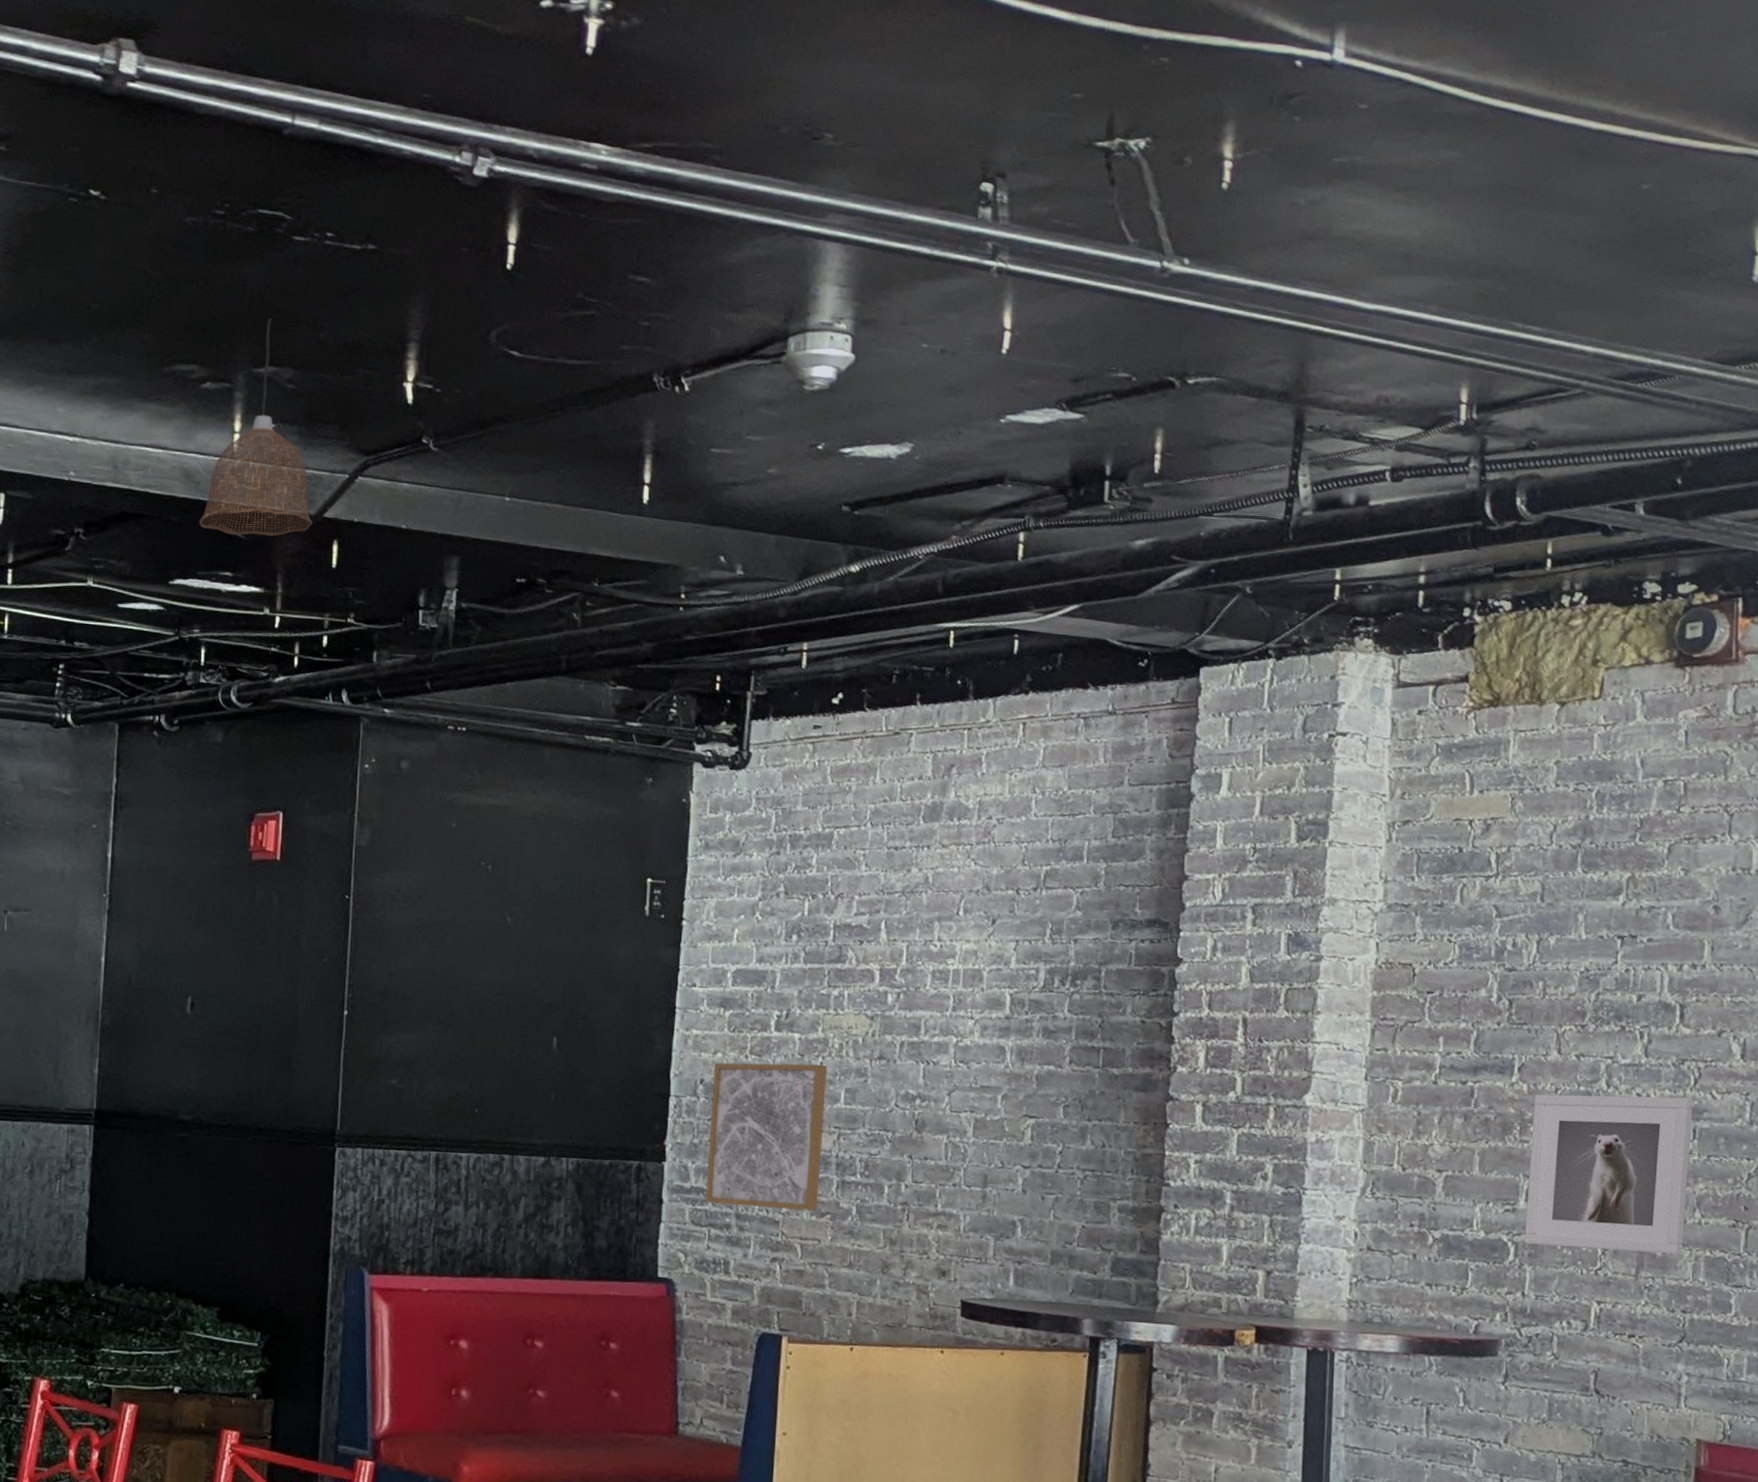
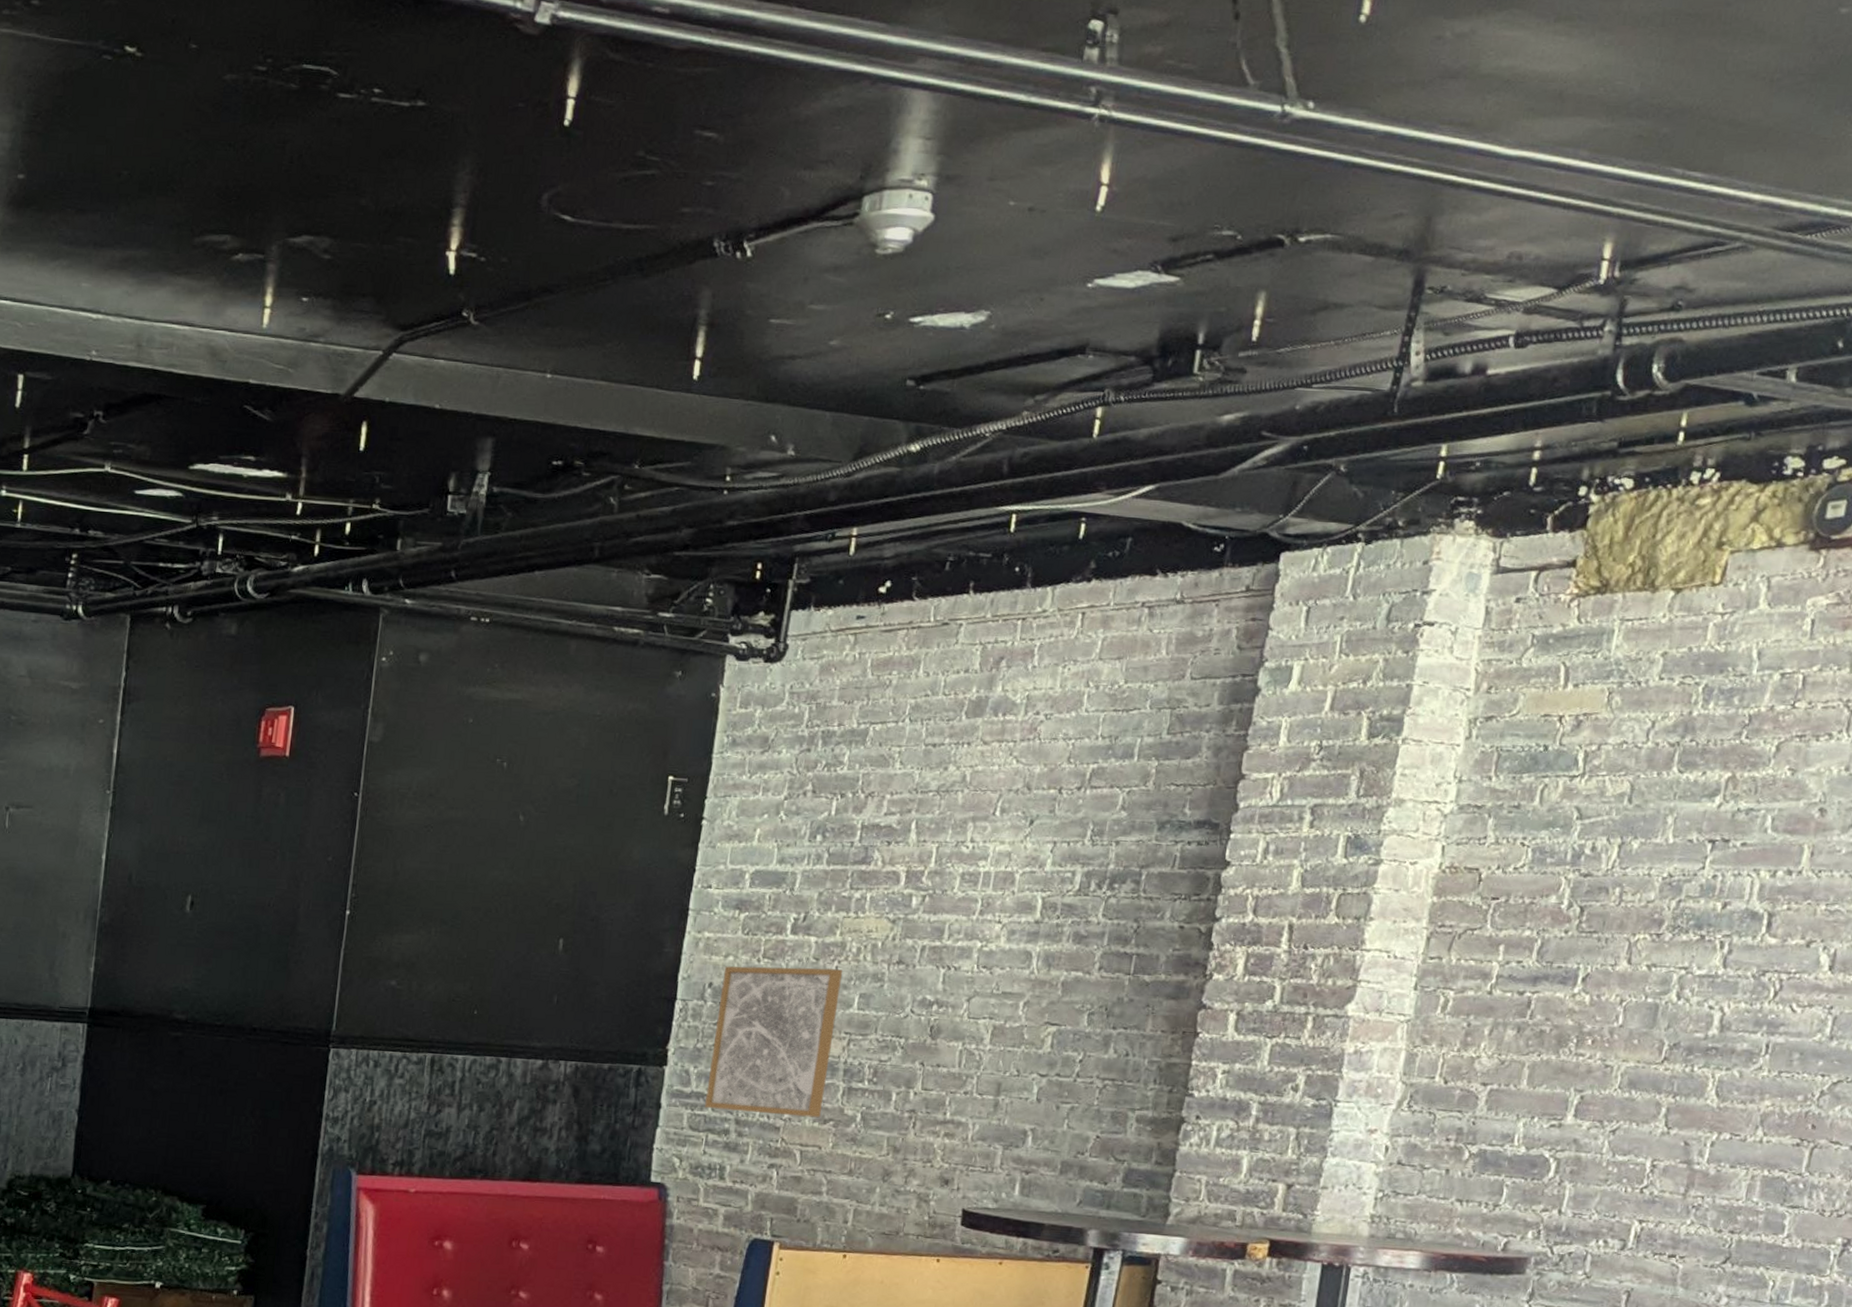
pendant lamp: present [199,318,313,536] -> none [223,183,342,418]
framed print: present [1524,1094,1693,1255] -> none [1567,1006,1770,1174]

